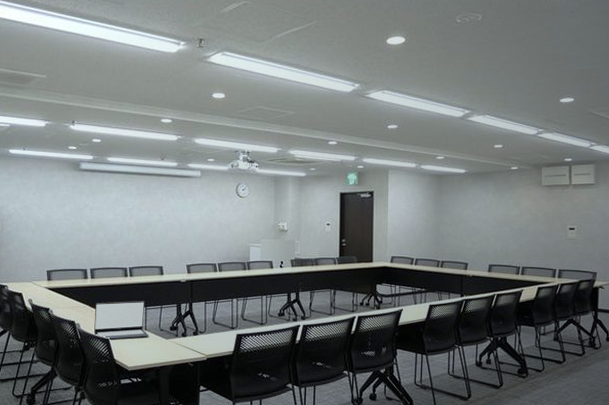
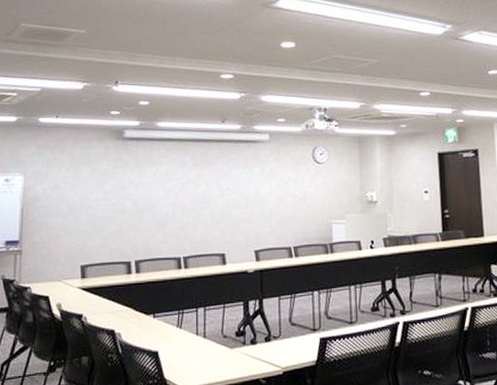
laptop: present [94,301,149,340] -> none [139,299,209,352]

